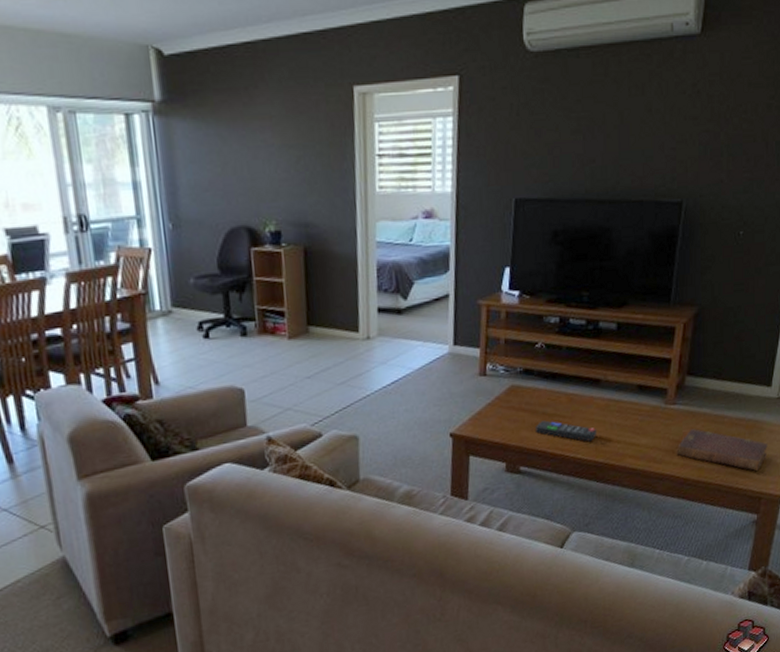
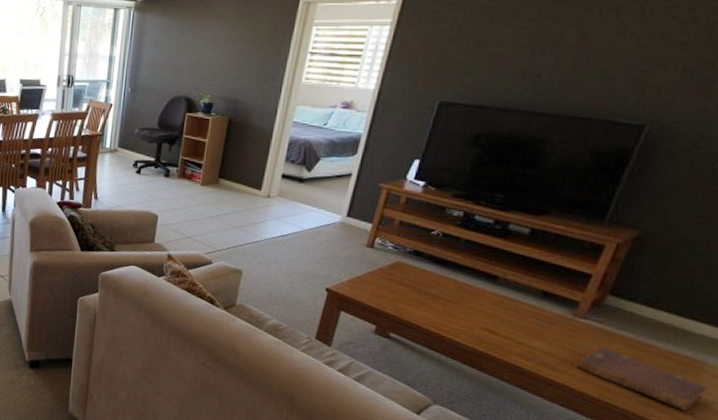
remote control: present [536,420,597,442] -> none [414,299,484,330]

